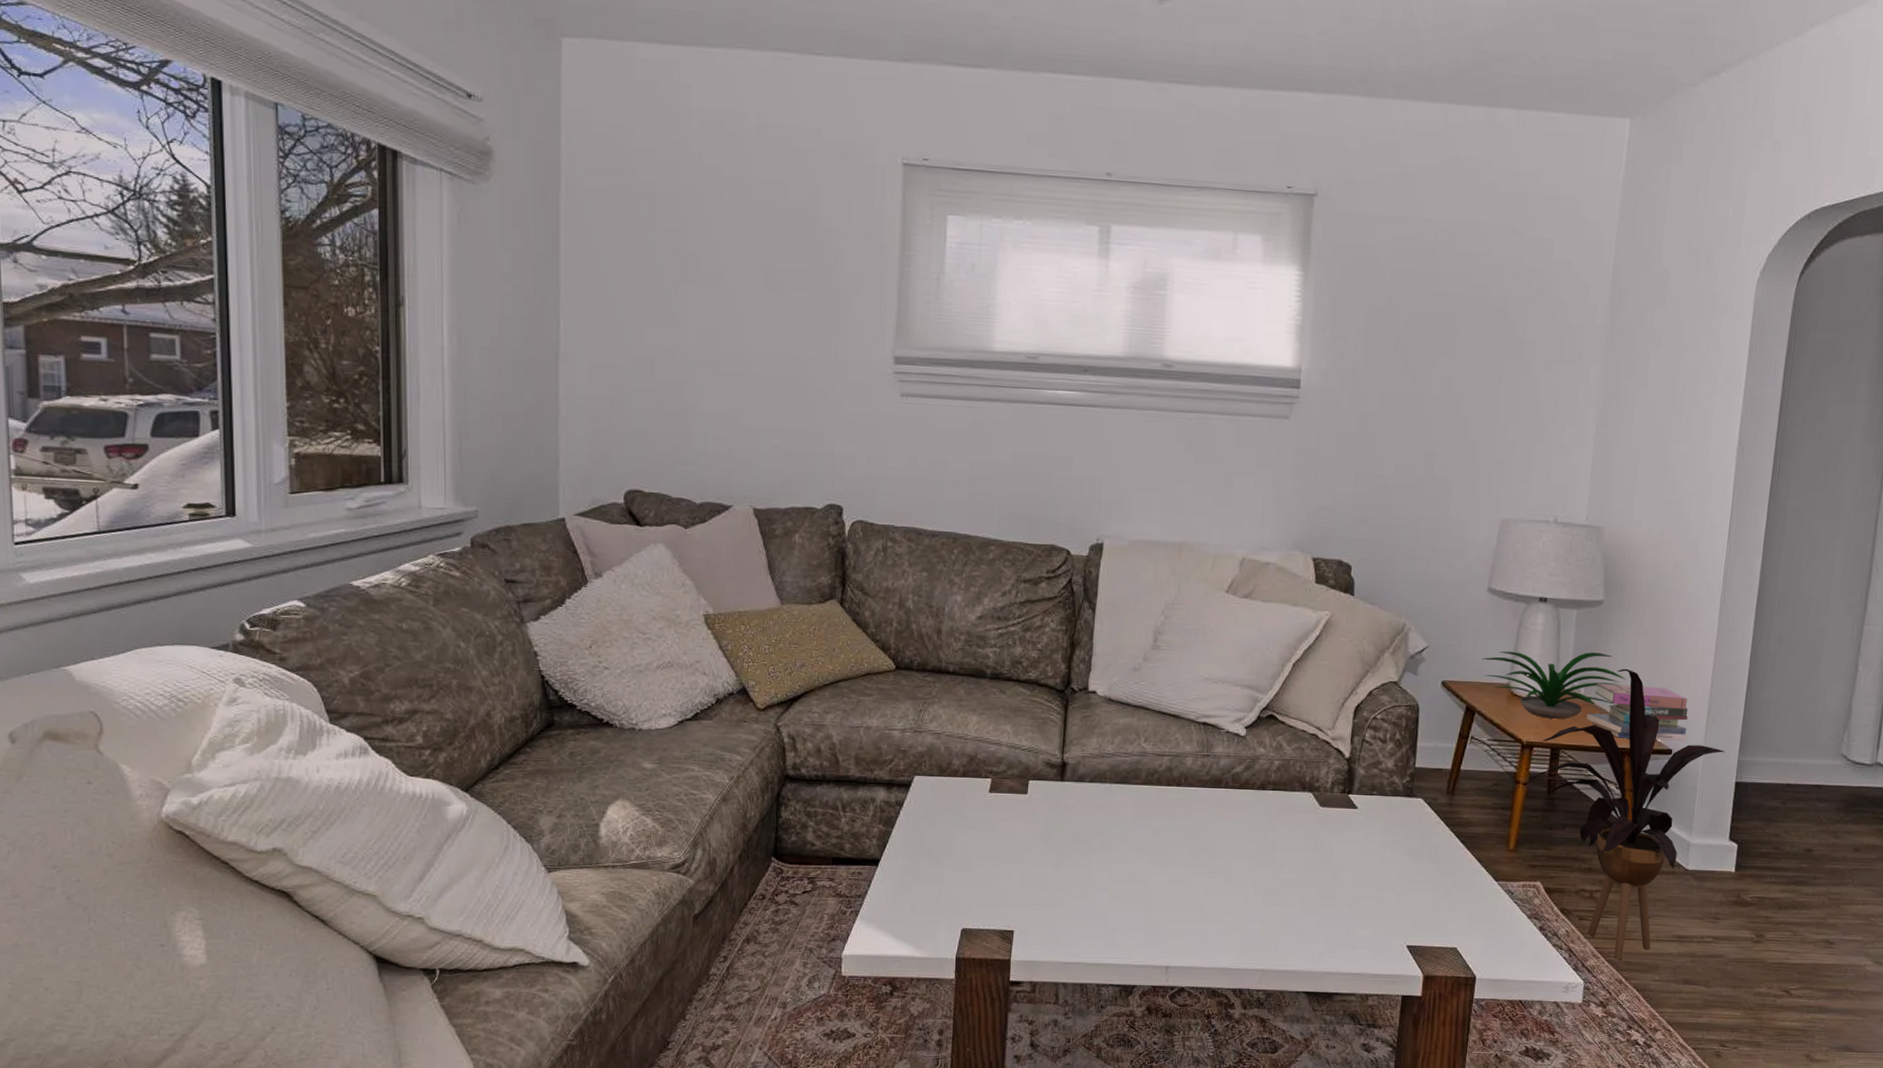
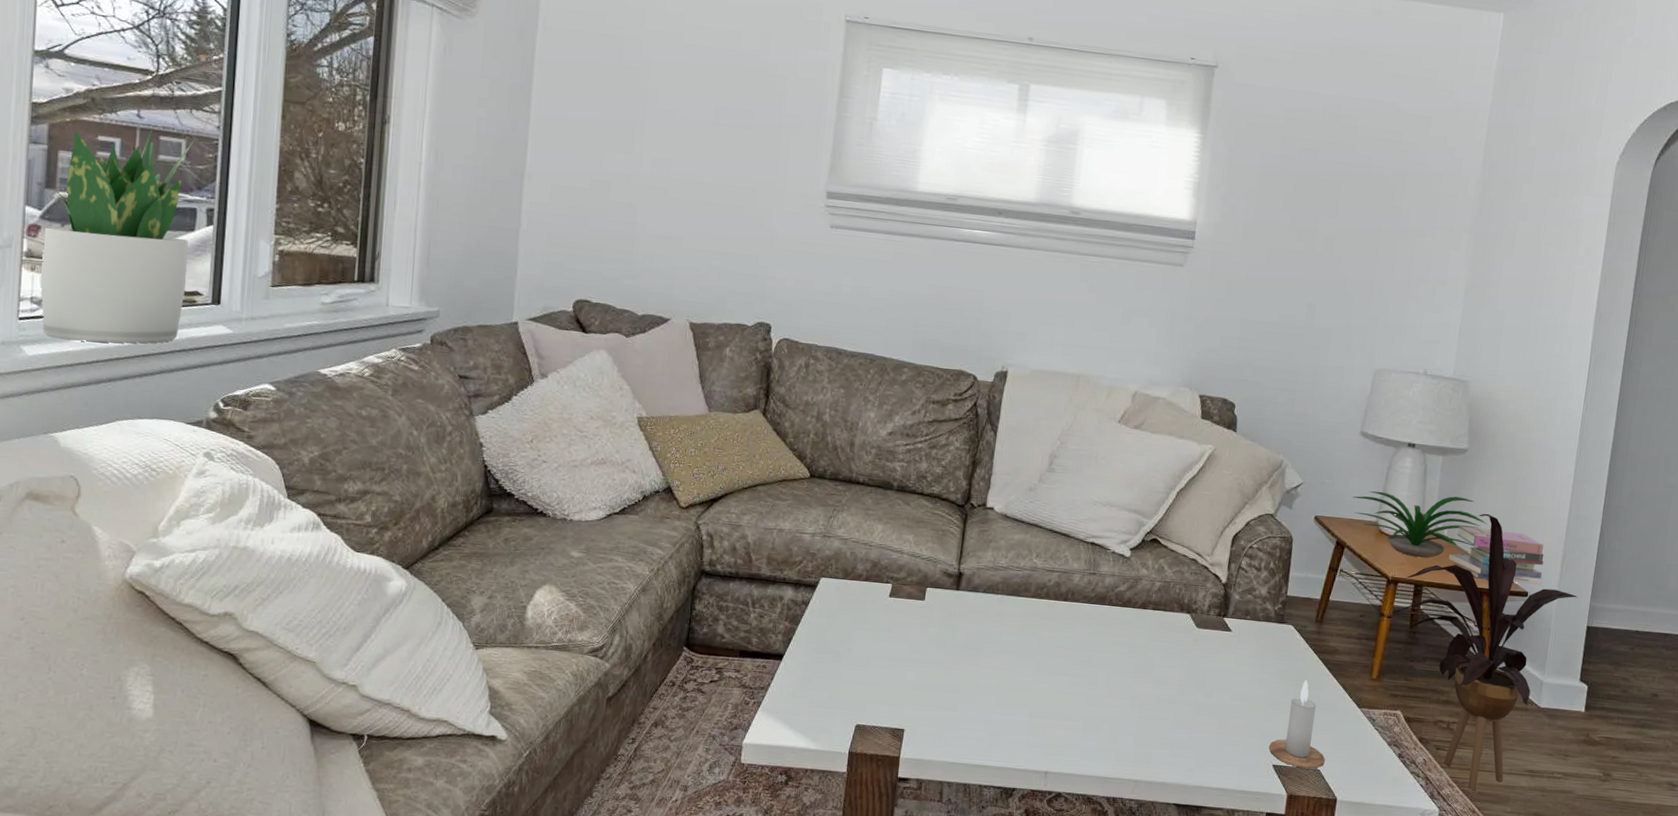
planter: none [30,326,195,565] -> present [39,130,196,344]
candle: none [1402,855,1462,948] -> present [1269,680,1325,769]

